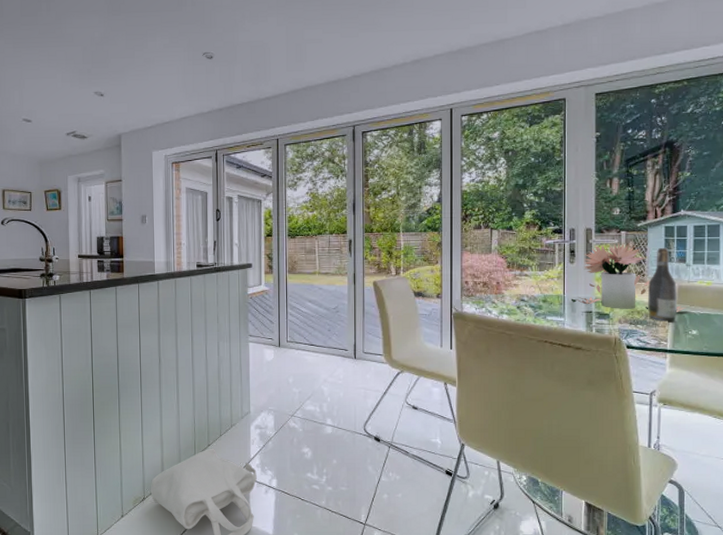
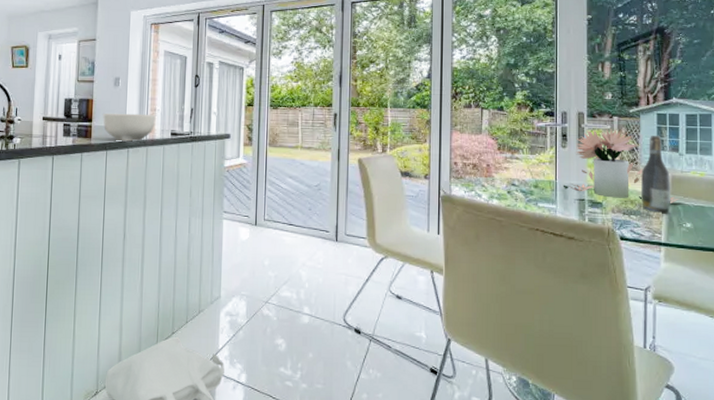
bowl: none [133,248,182,275] -> present [103,113,156,142]

